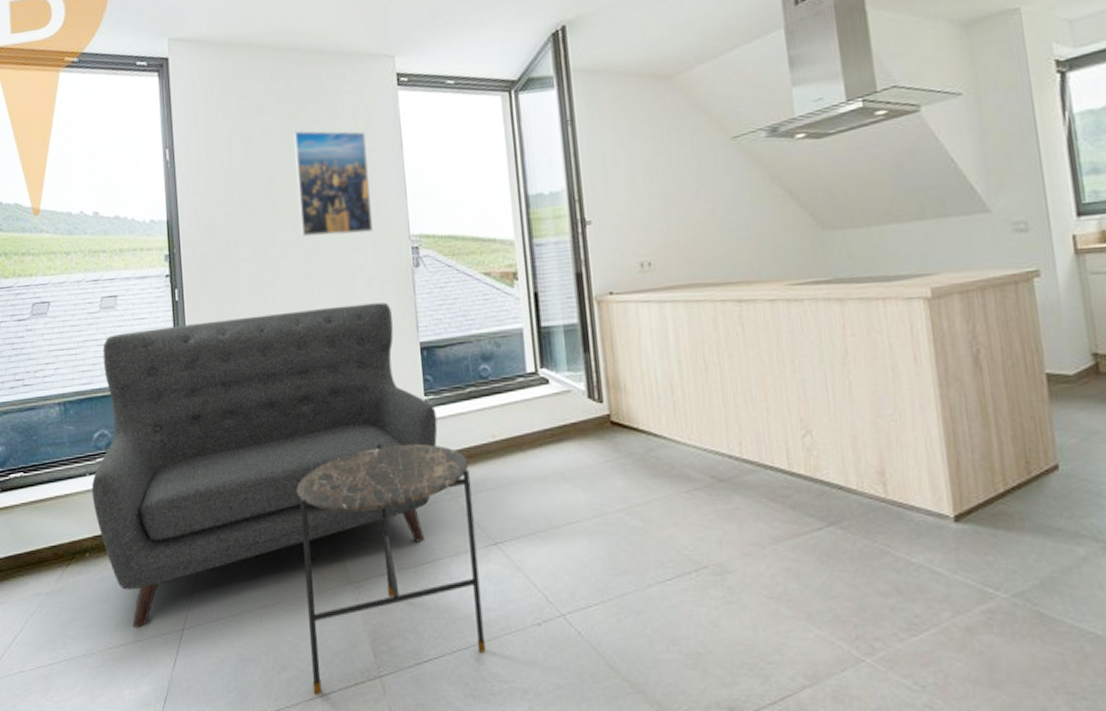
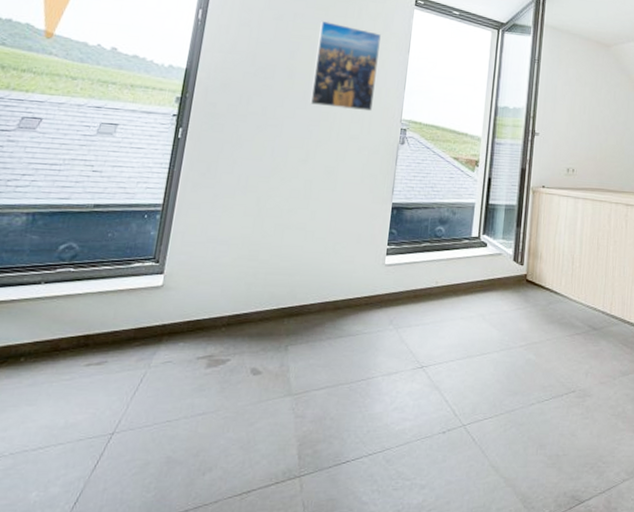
sofa: present [91,302,438,628] -> none [41,157,395,431]
side table: present [296,443,486,696] -> none [234,280,413,494]

